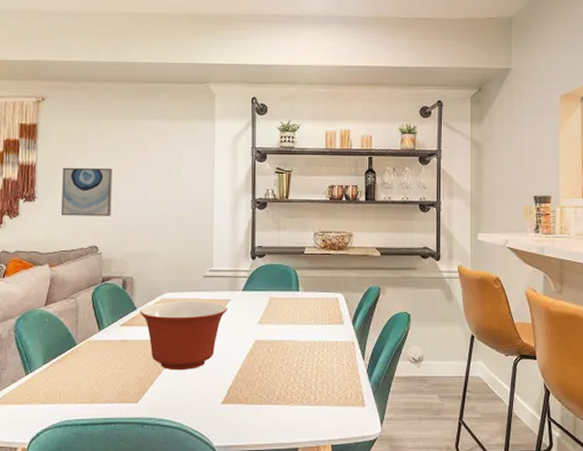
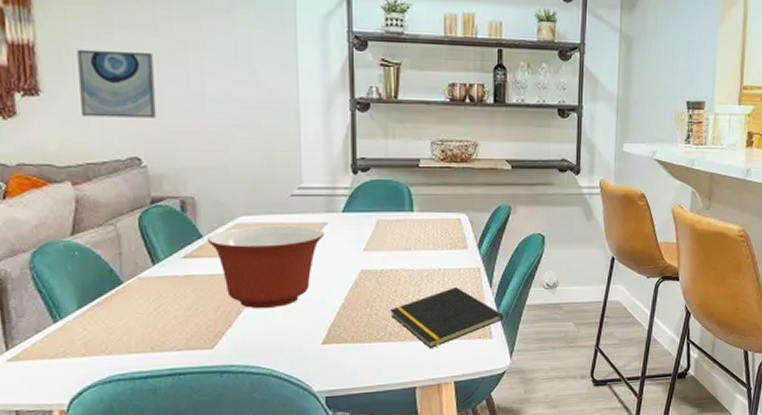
notepad: none [278,357,375,414] -> present [390,286,504,349]

